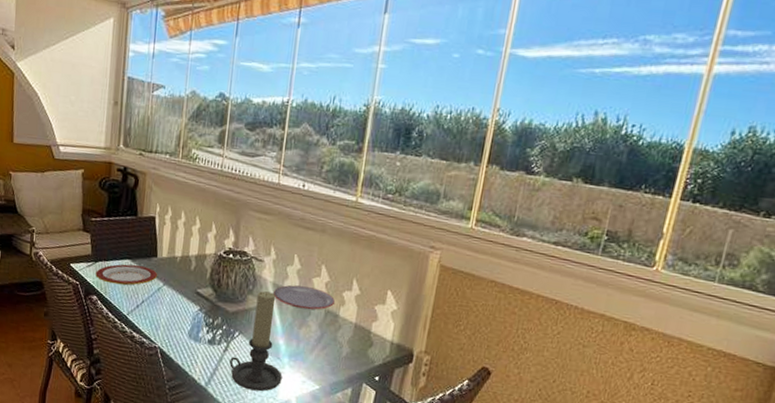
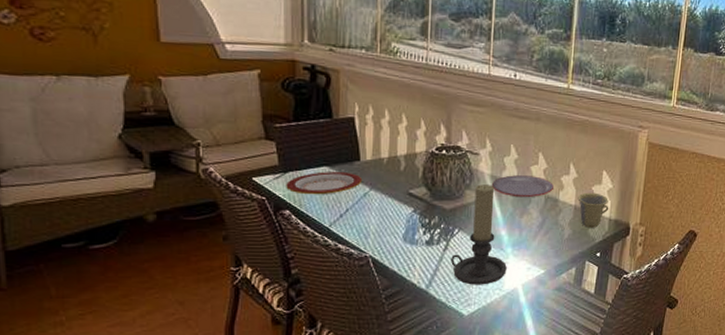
cup: none [358,311,392,350] -> present [577,192,609,228]

